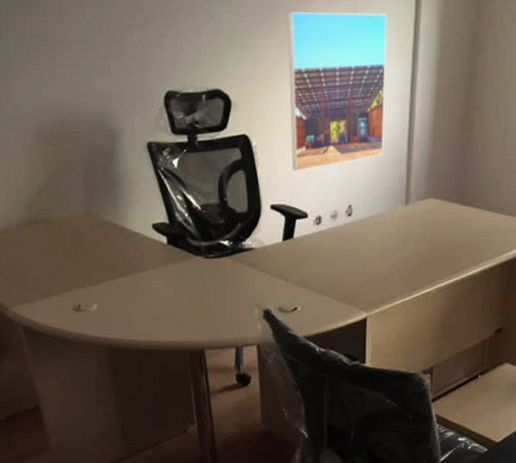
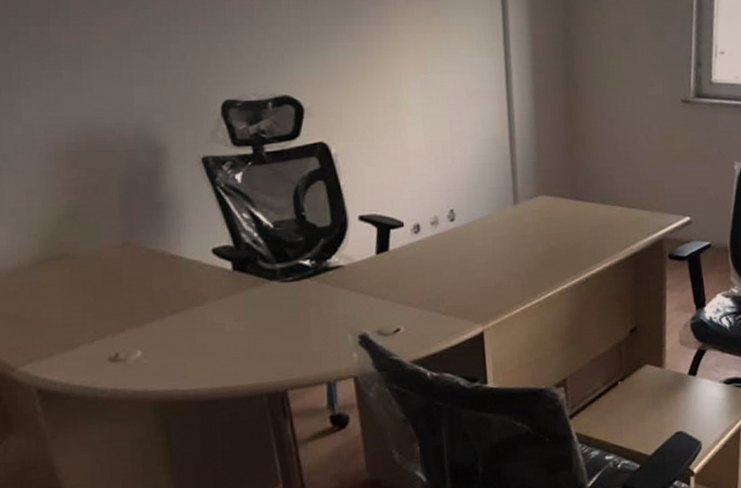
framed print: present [287,12,387,172] -> none [363,13,484,178]

